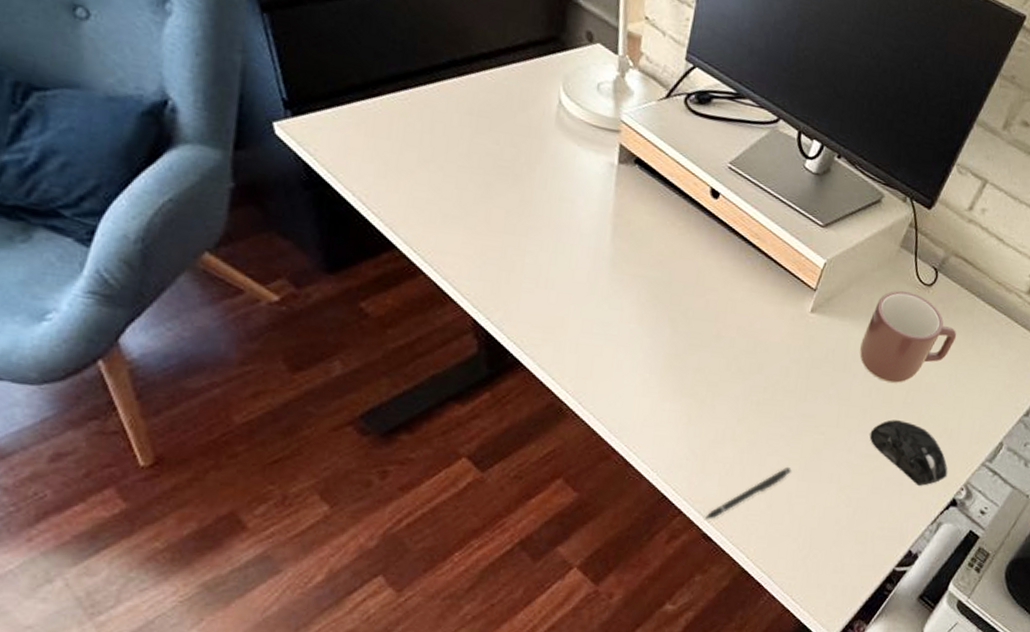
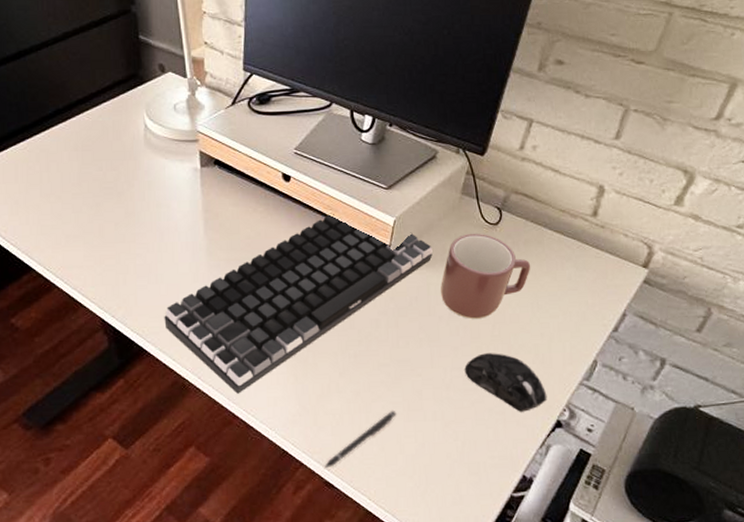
computer keyboard: none [548,242,860,427] -> present [164,213,433,394]

